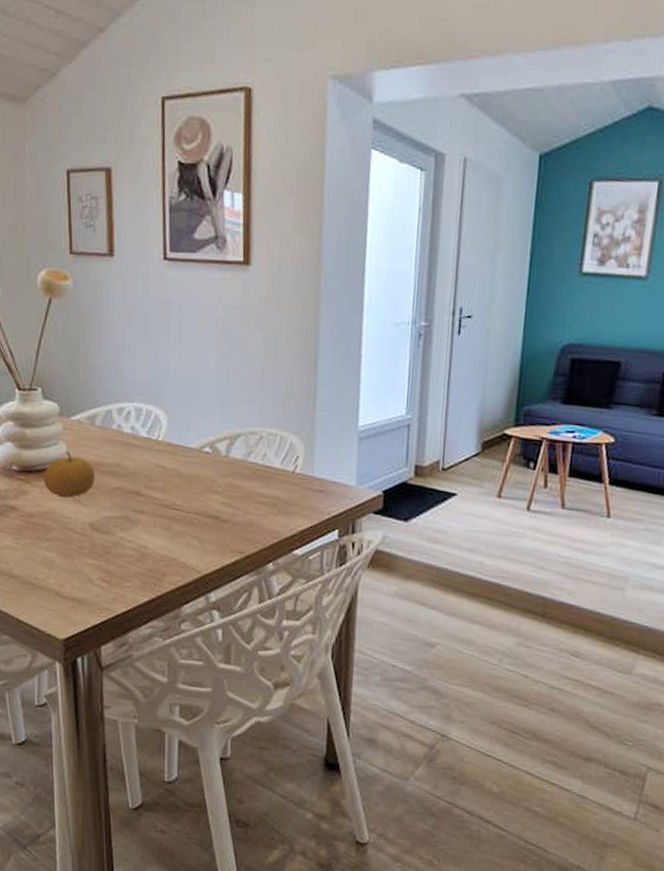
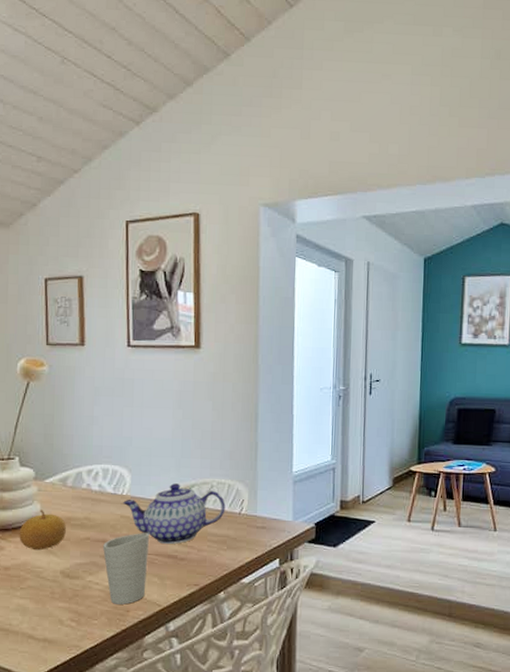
cup: none [135,486,188,568] -> present [102,532,149,605]
teapot: none [158,431,277,503] -> present [123,483,226,545]

